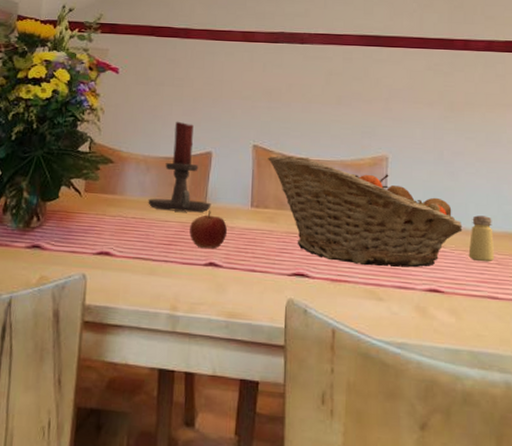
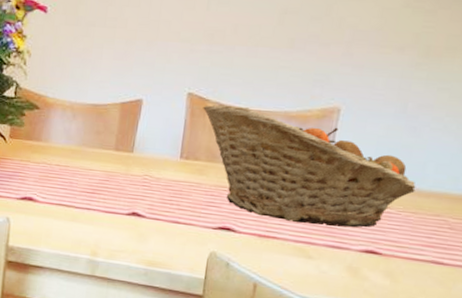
candle holder: present [148,121,212,213] -> none [73,65,139,162]
apple: present [190,211,227,250] -> none [114,161,153,200]
saltshaker: present [468,215,494,263] -> none [417,176,453,227]

